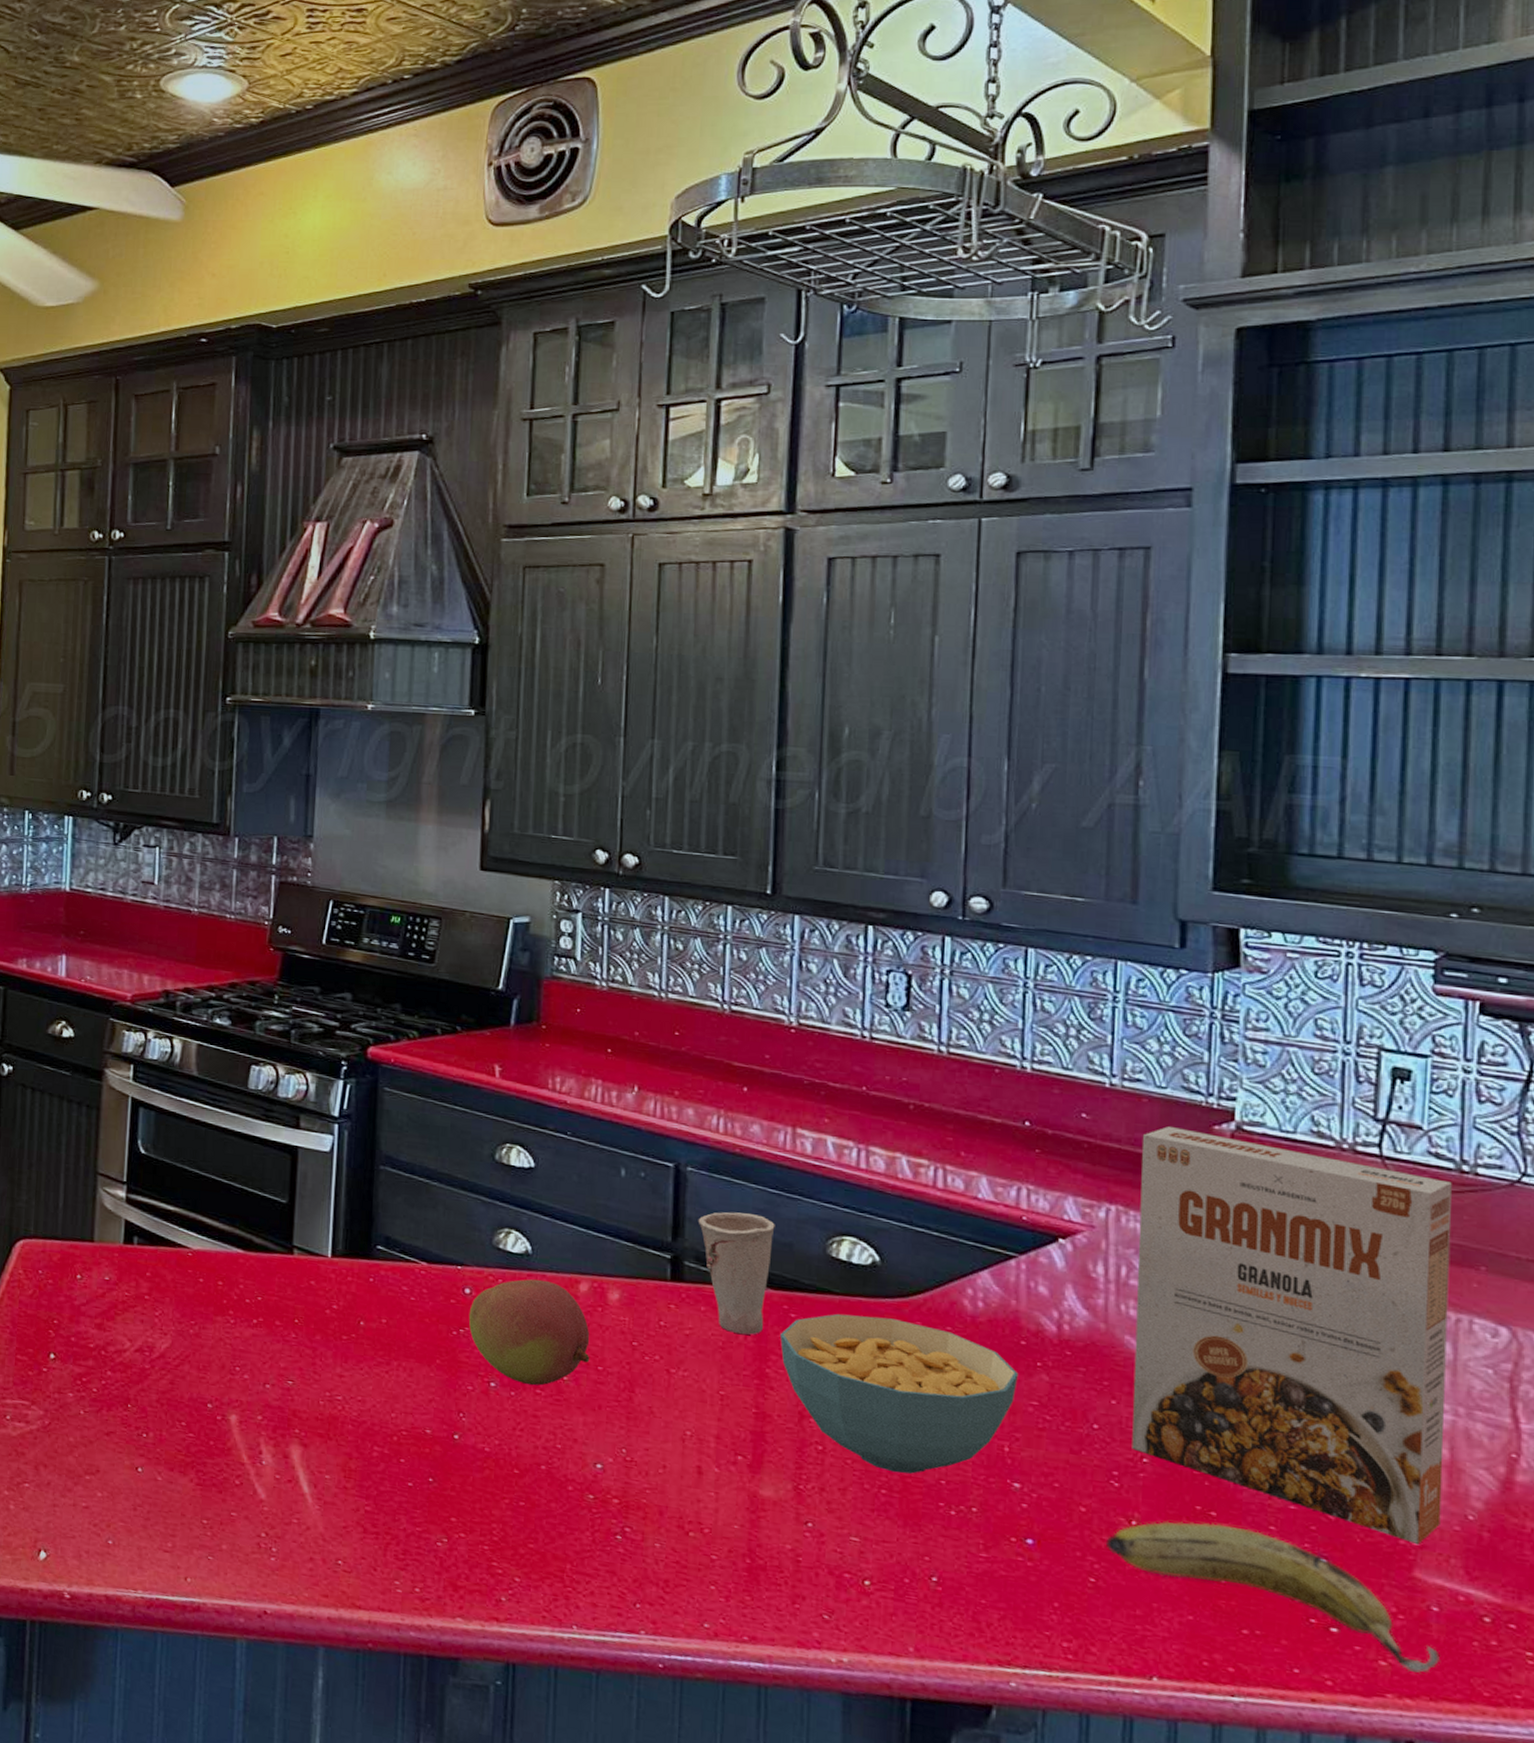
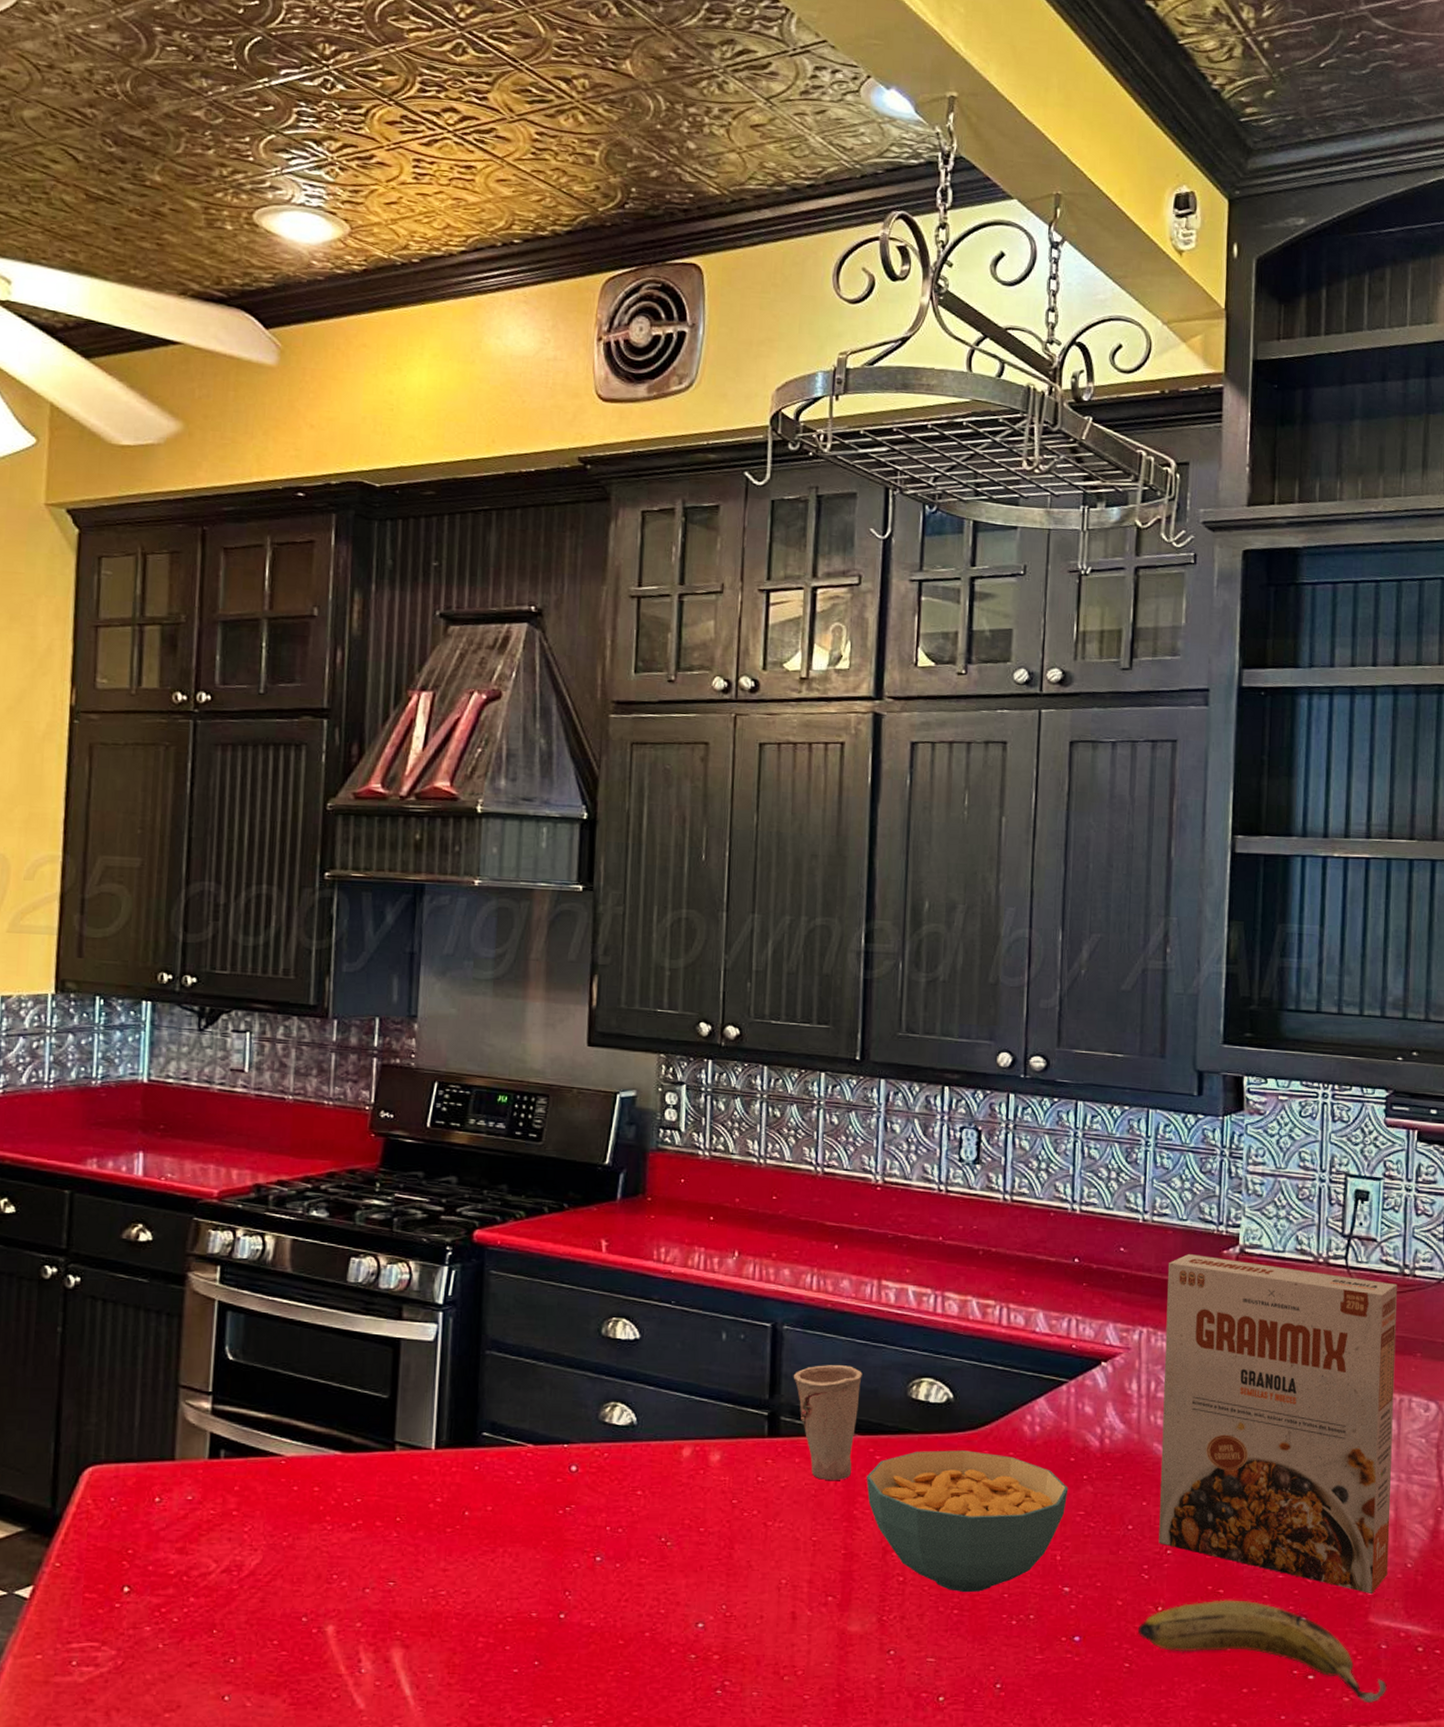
fruit: present [468,1279,590,1386] -> none [574,1449,693,1555]

